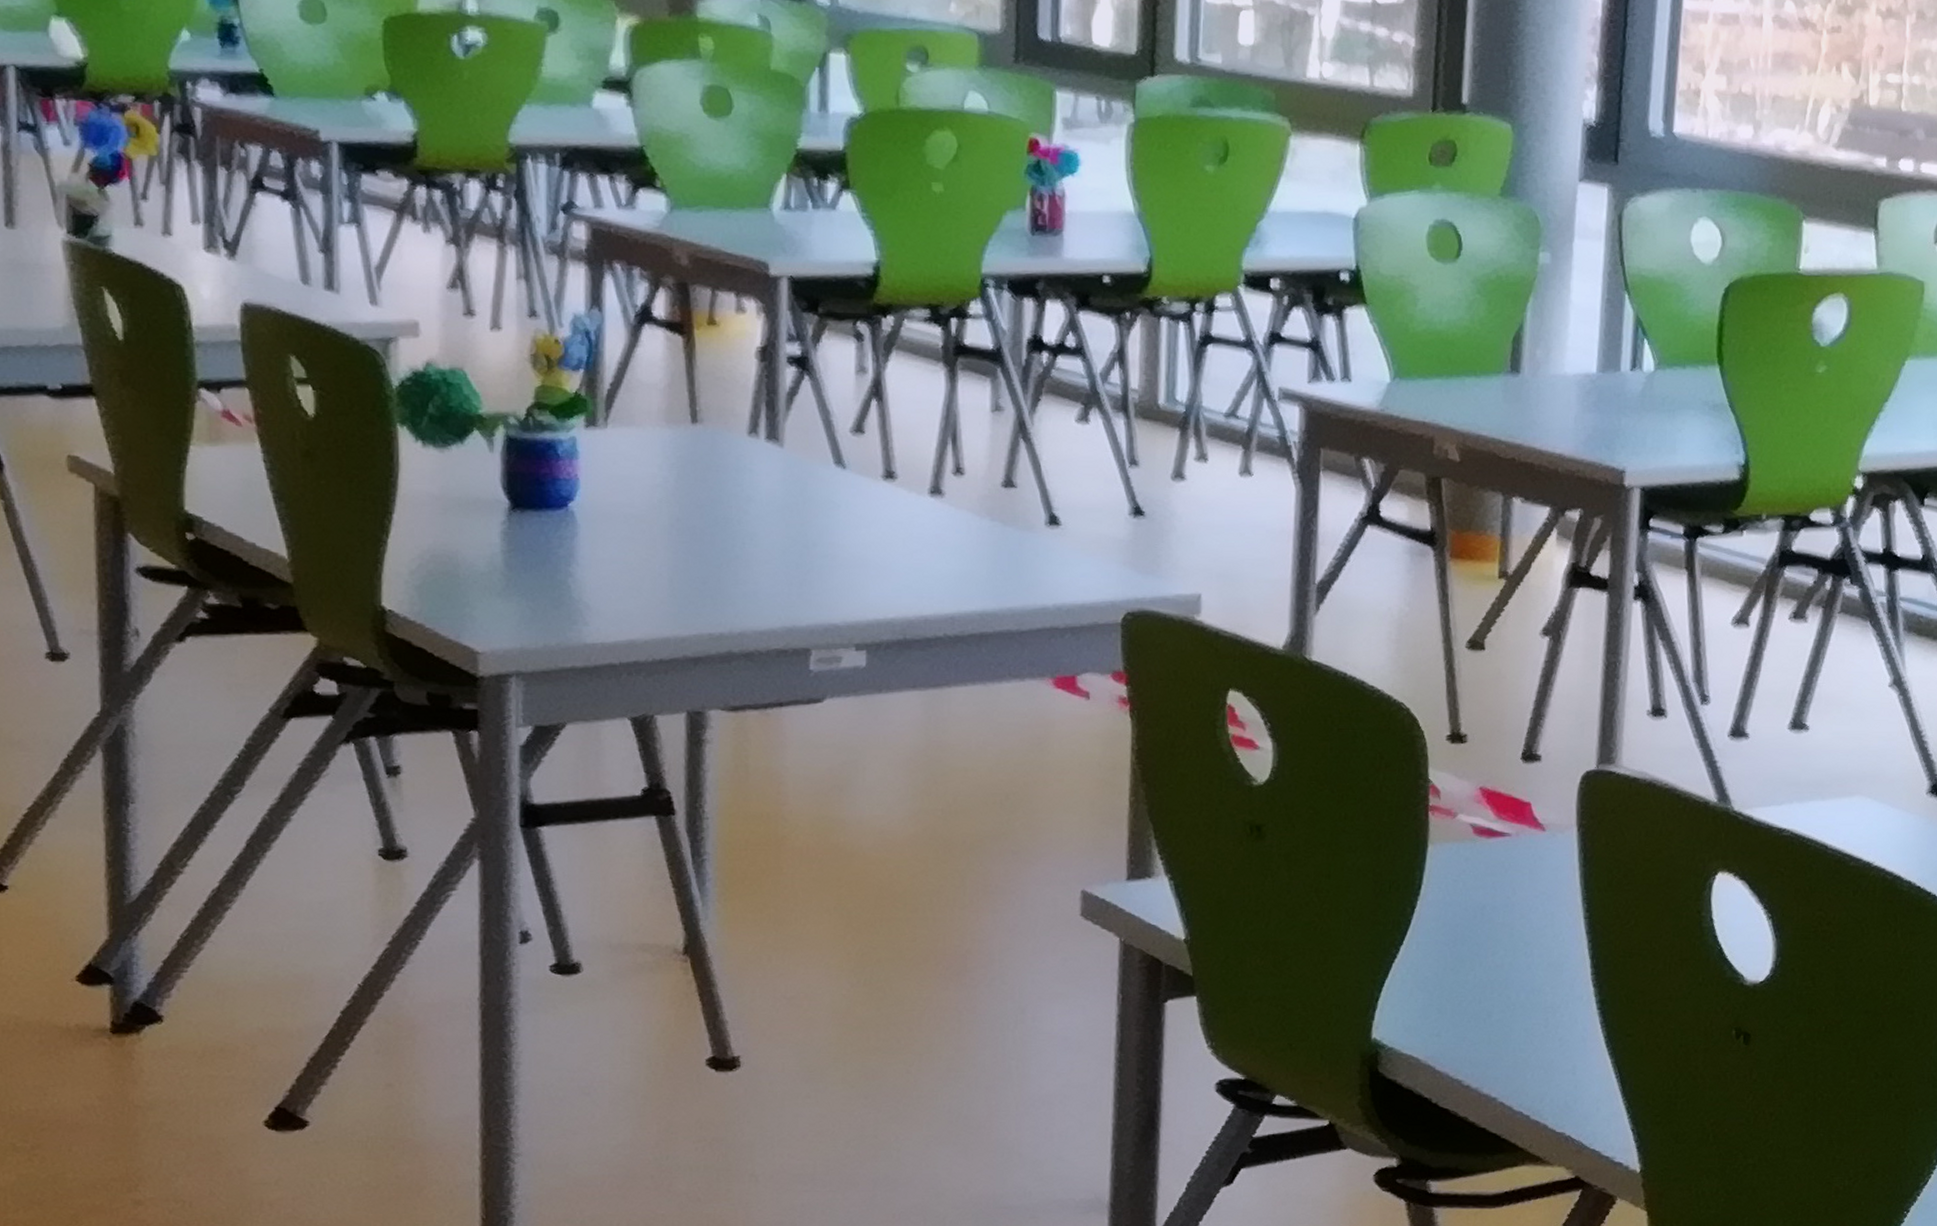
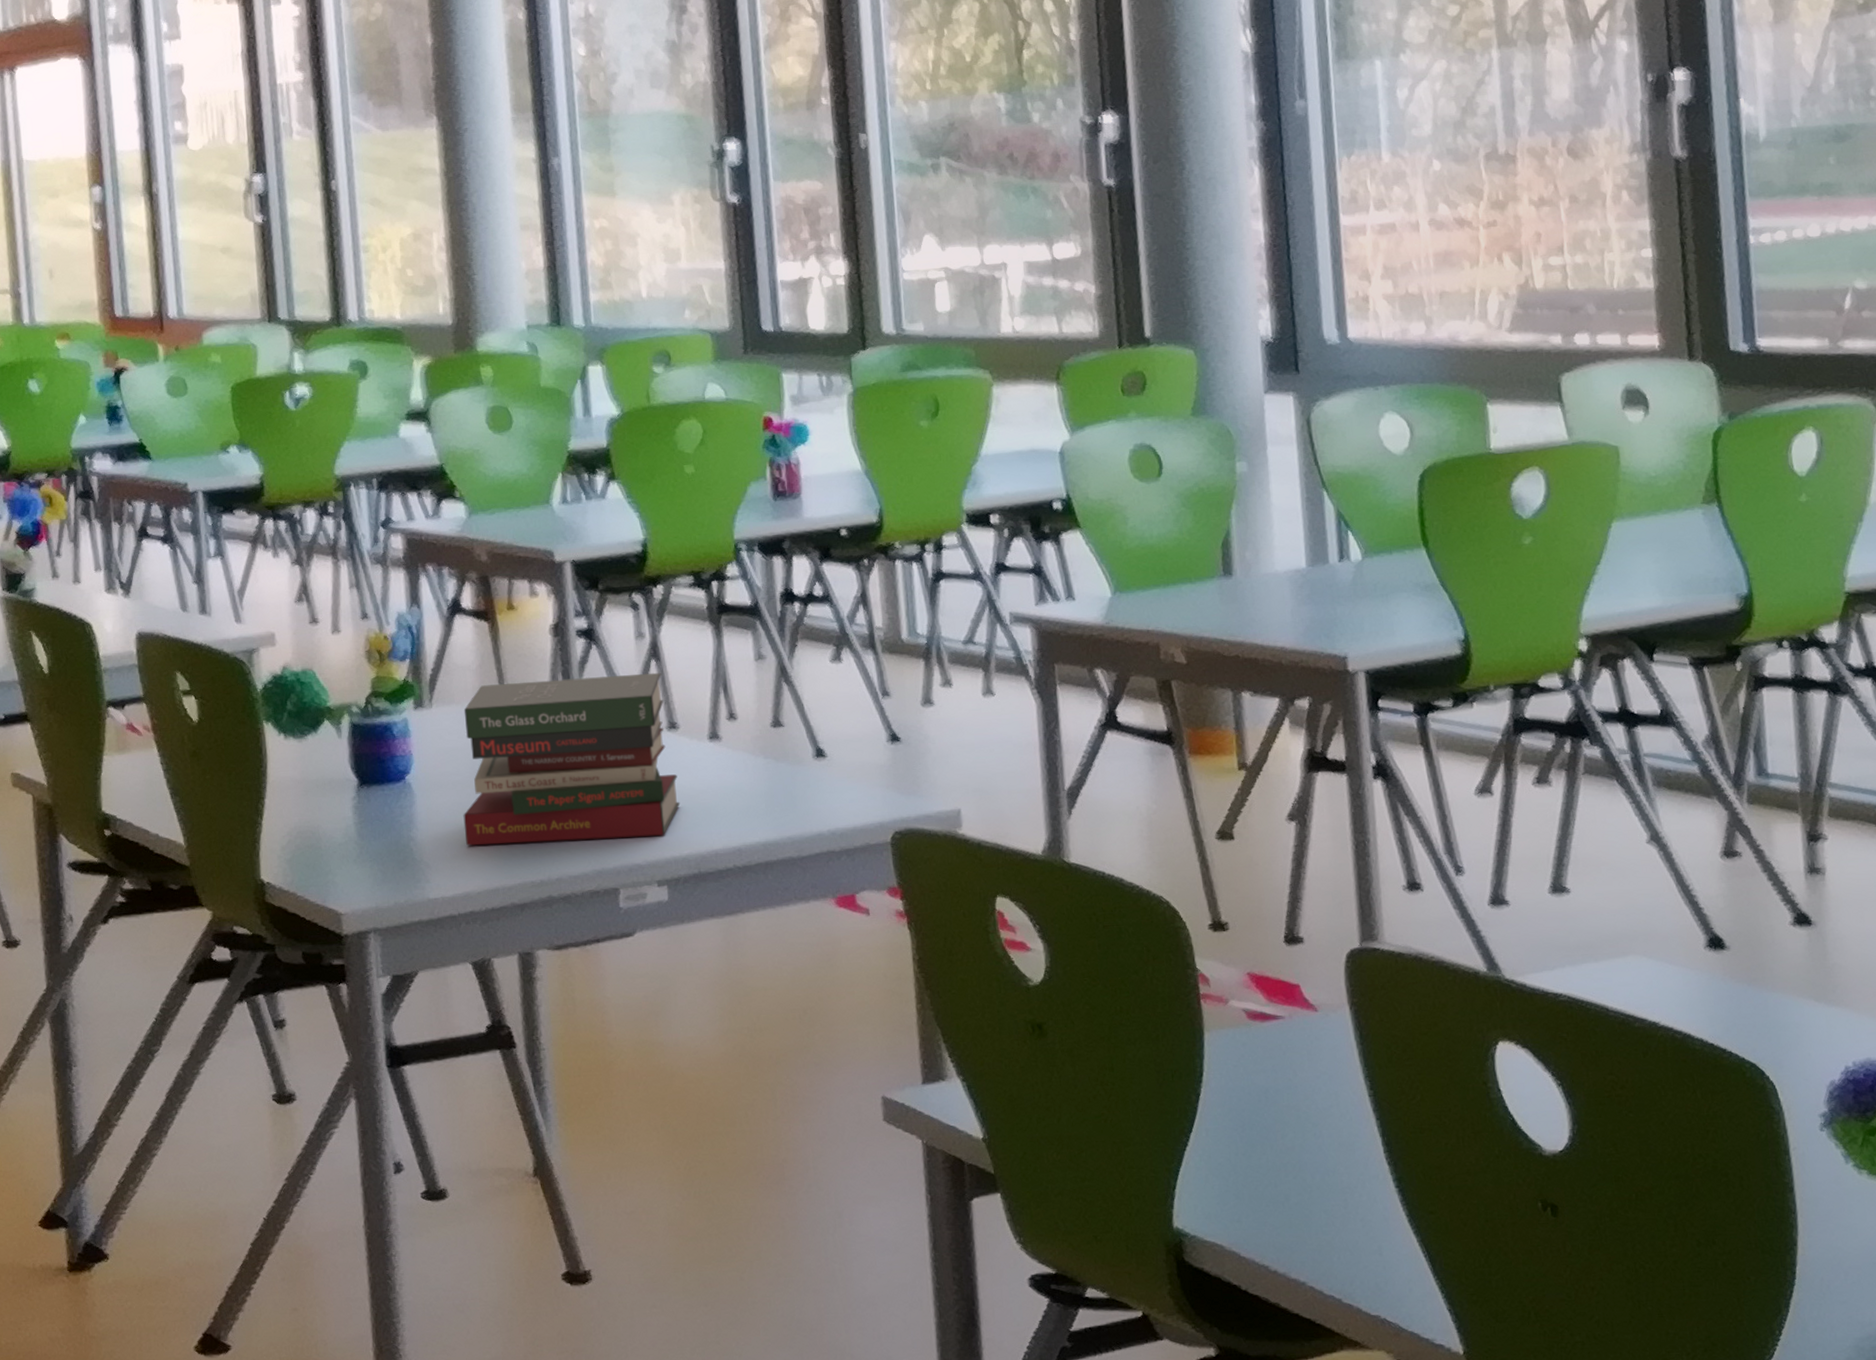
books: none [634,408,890,596] -> present [463,672,681,846]

